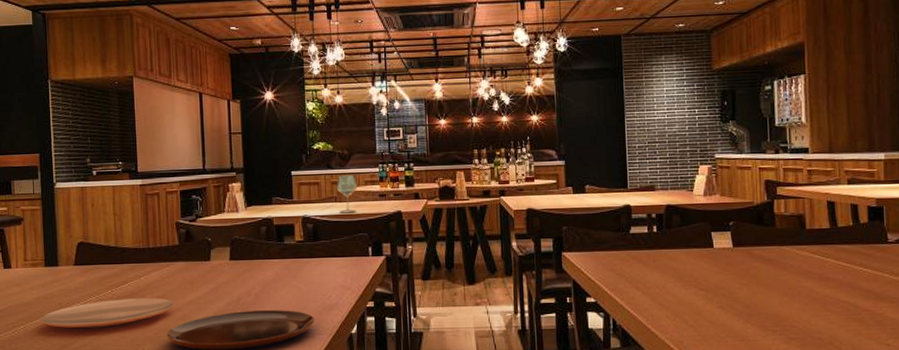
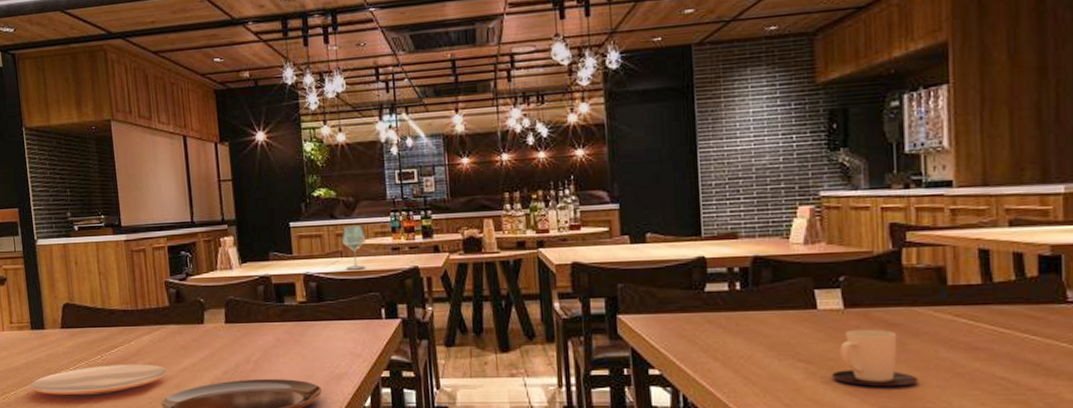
cup: none [724,263,787,309] -> present [831,329,919,385]

